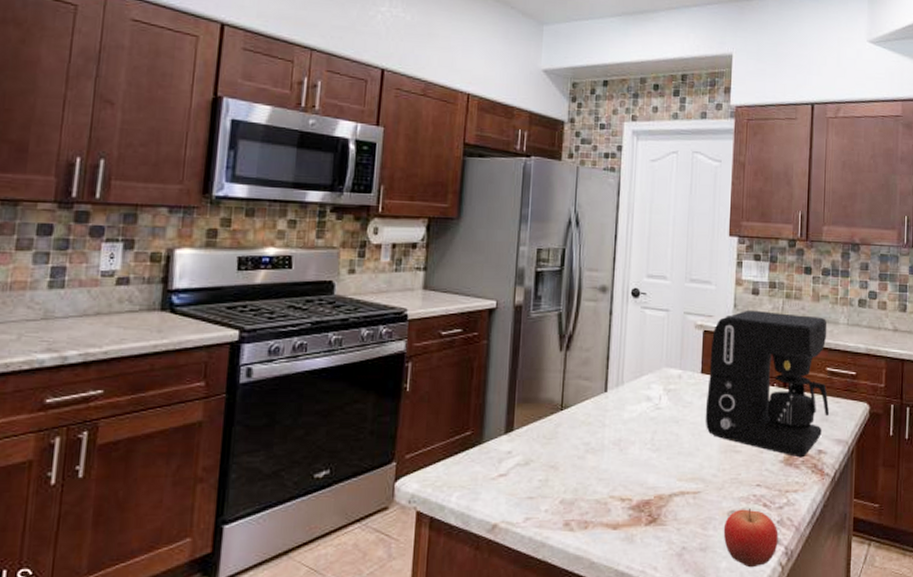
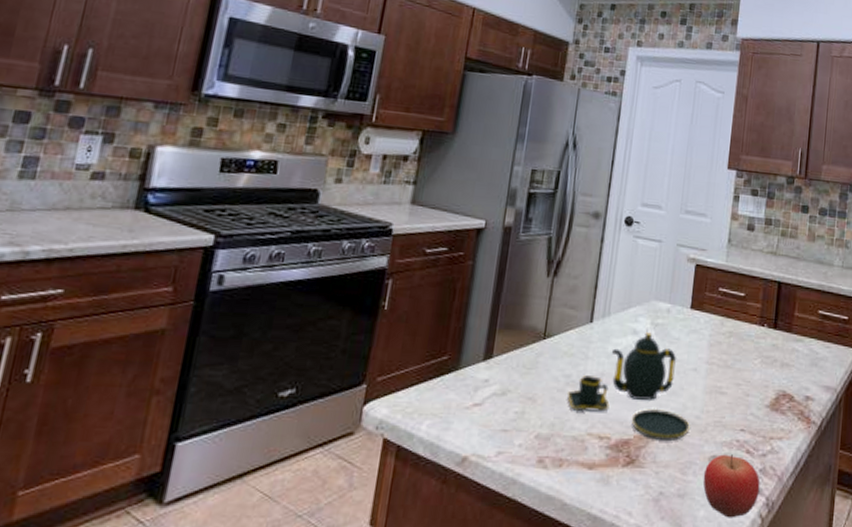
teapot: none [587,398,708,499] -> present [567,332,690,441]
coffee maker: present [705,309,829,458] -> none [691,245,822,404]

